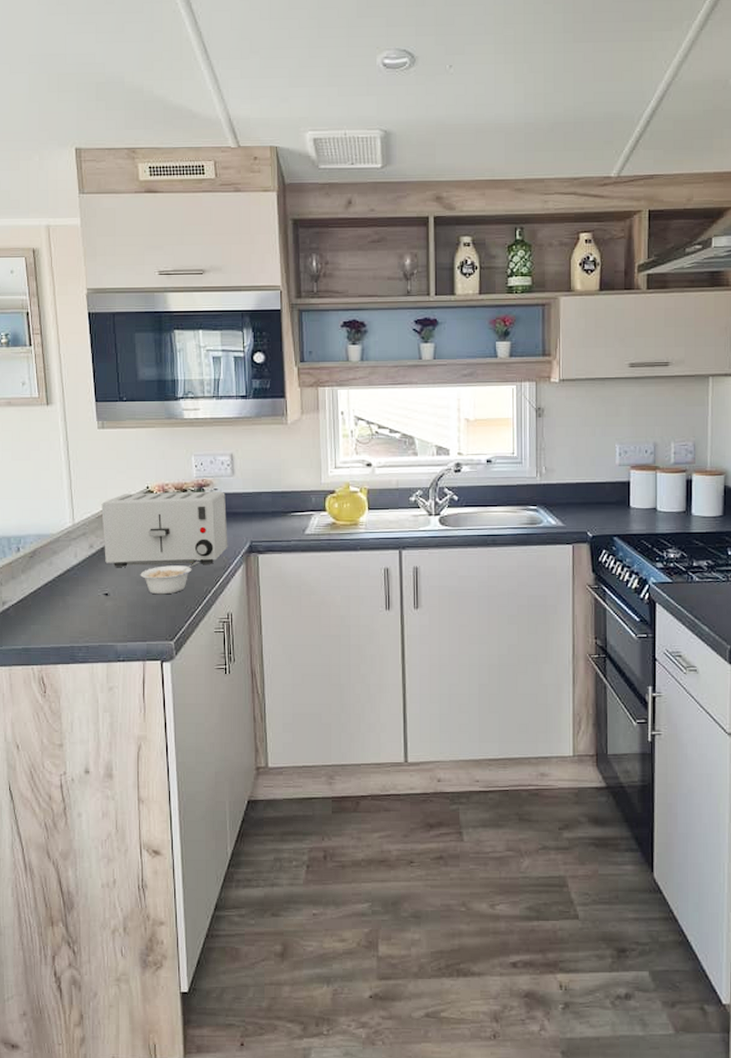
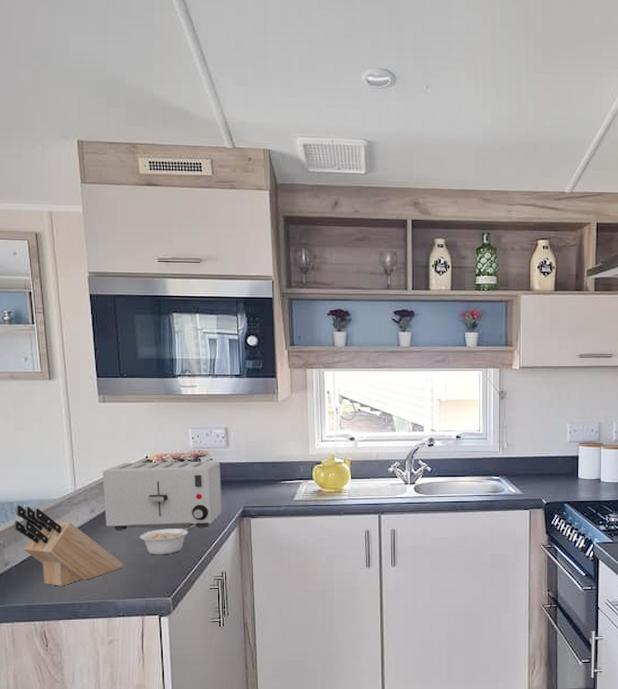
knife block: none [10,539,123,628] -> present [13,504,123,586]

